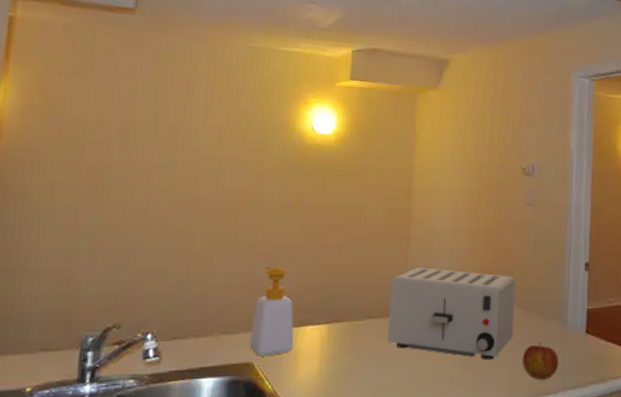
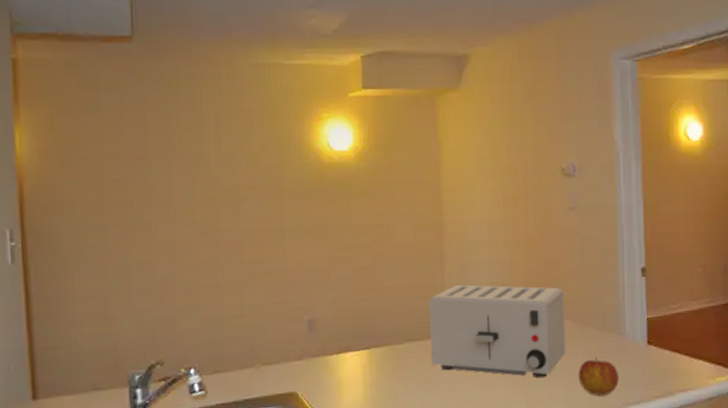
soap bottle: present [249,267,294,356] -> none [290,294,335,386]

